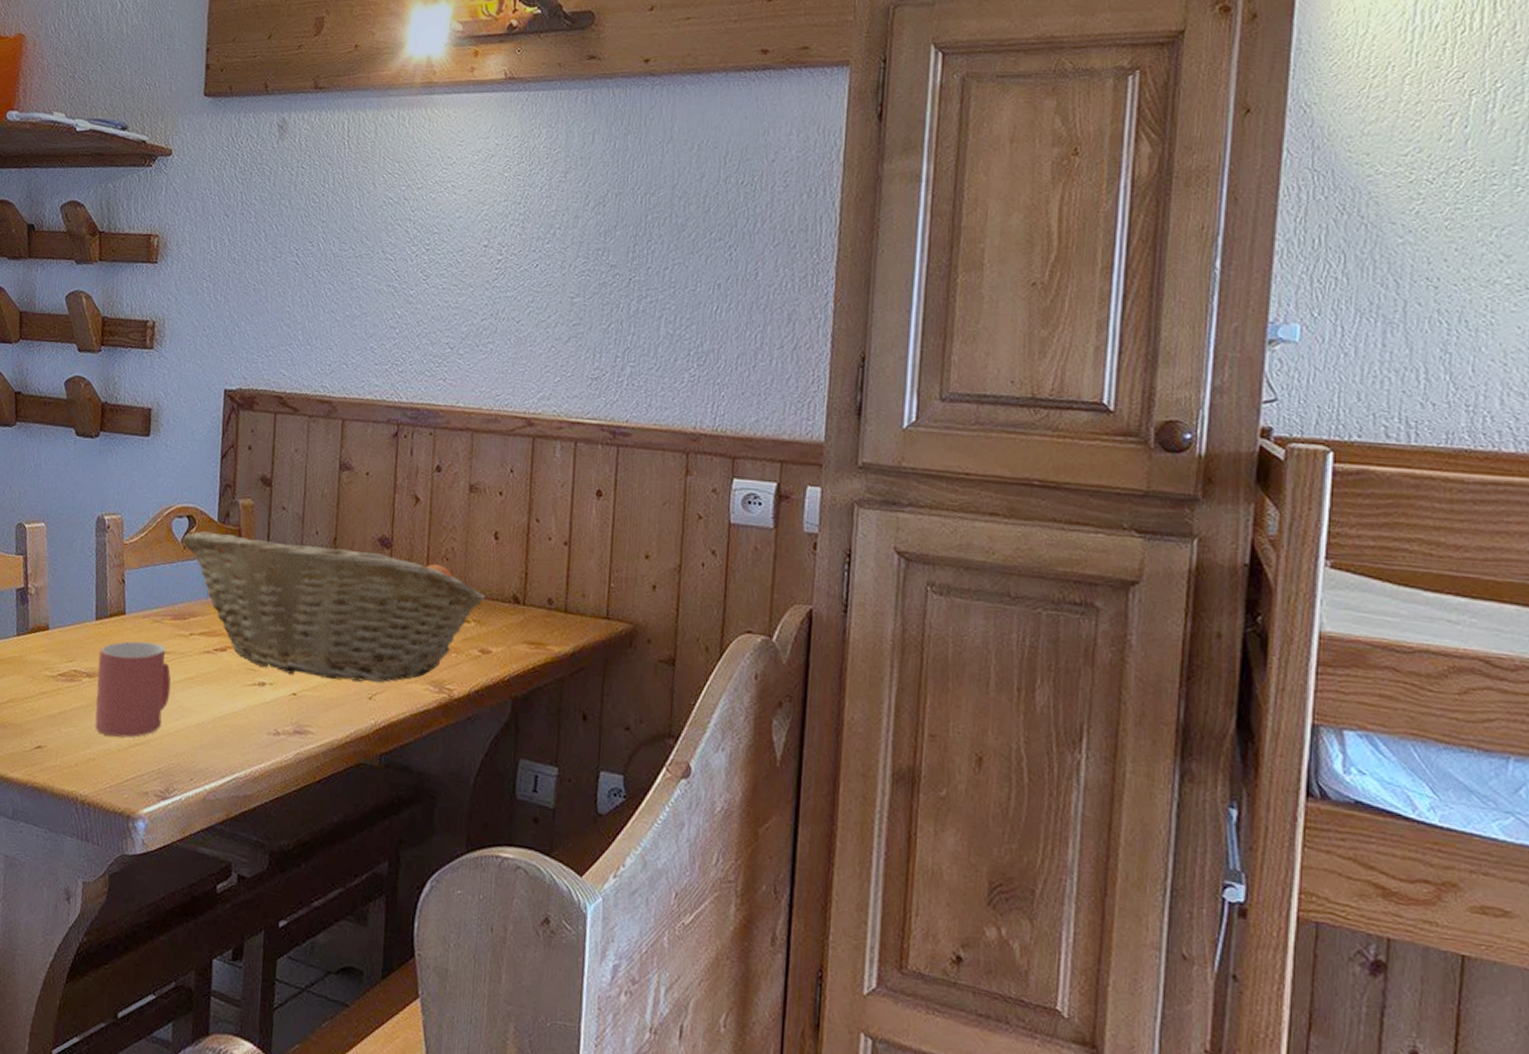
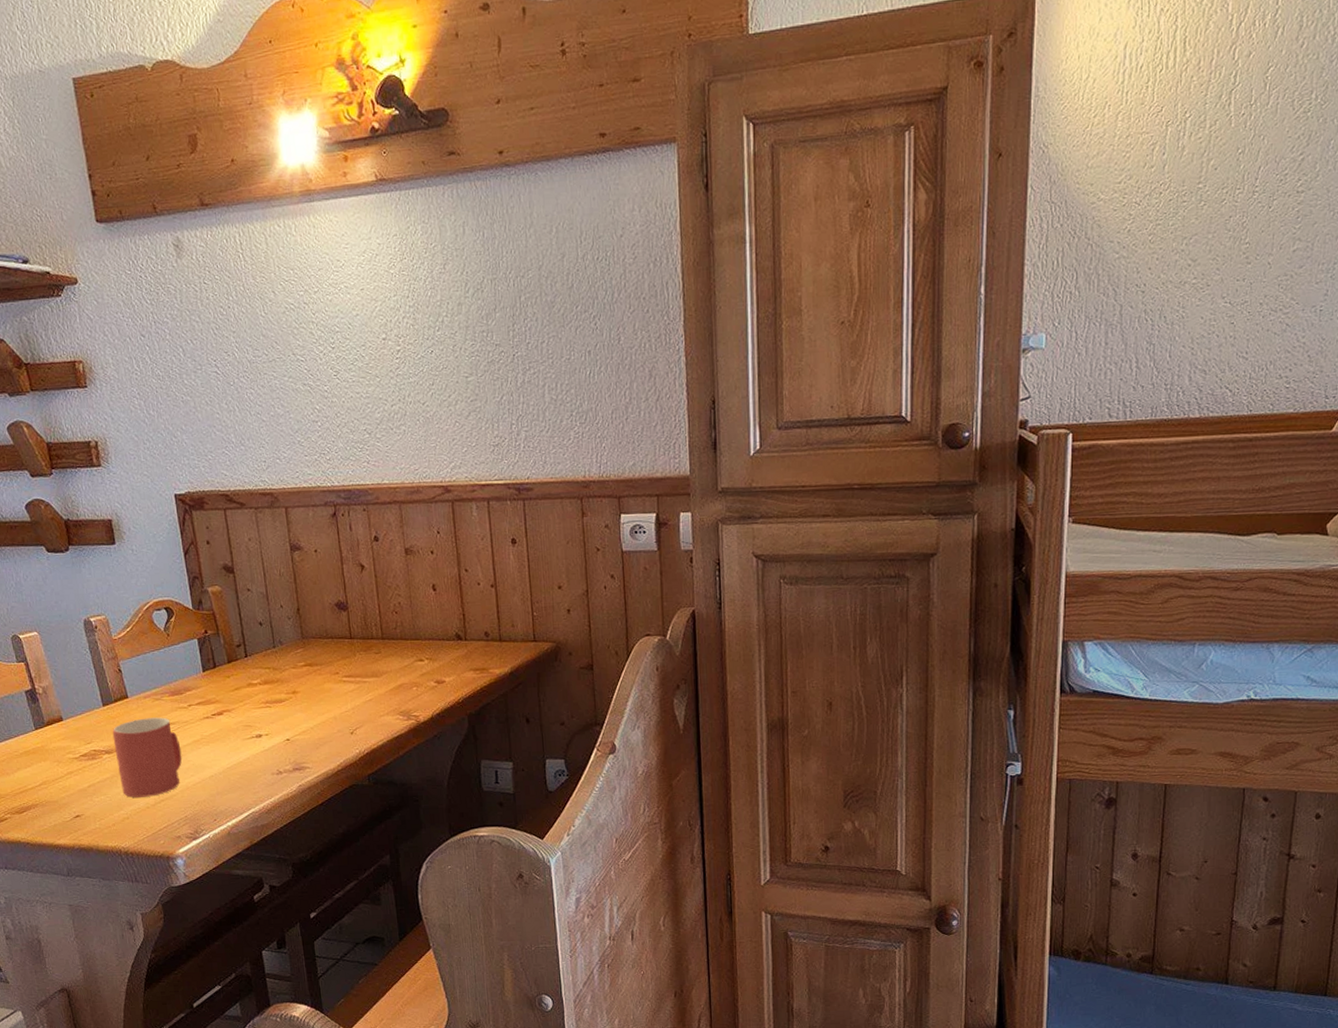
fruit basket: present [183,531,486,682] -> none [165,609,434,724]

